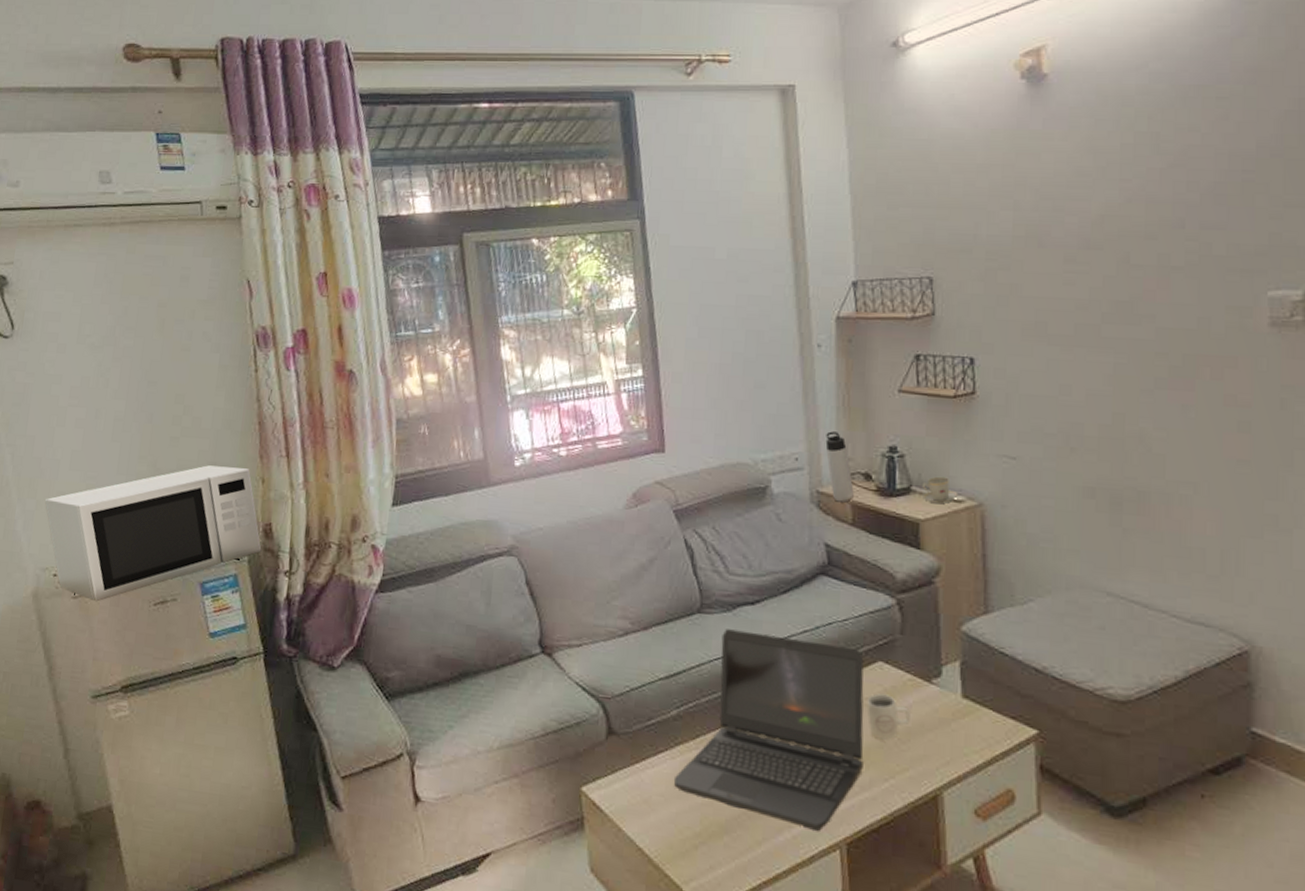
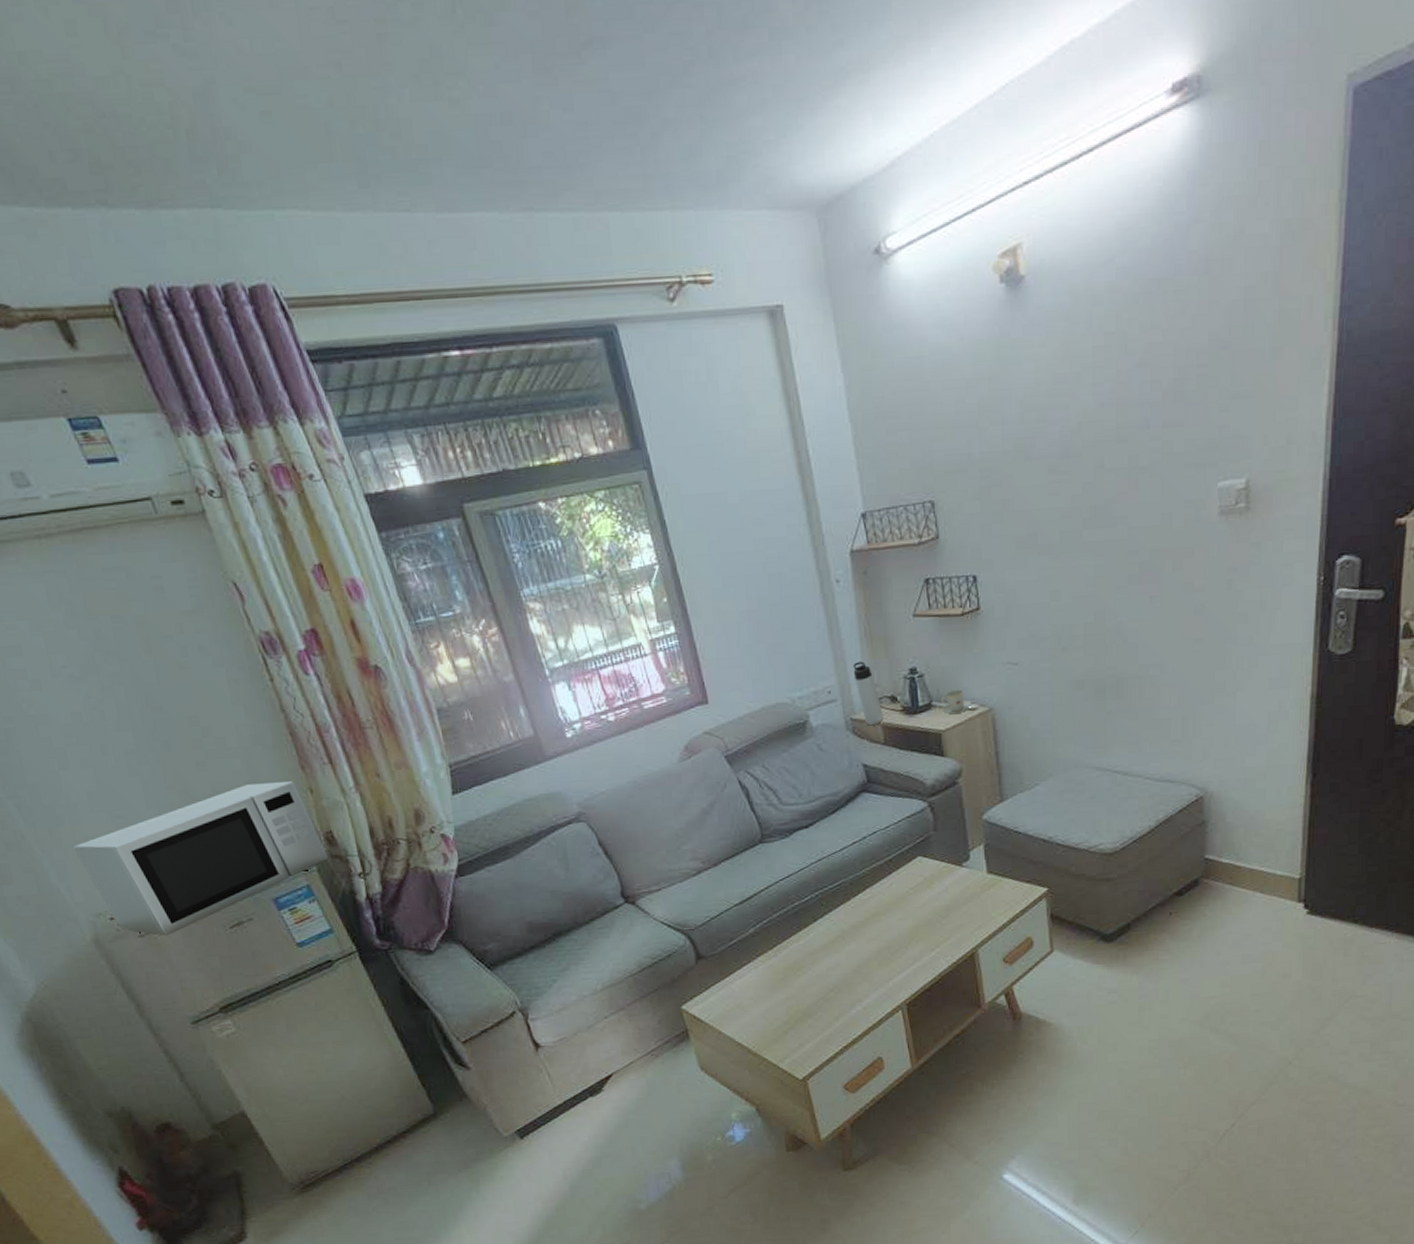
laptop computer: present [673,629,865,832] -> none [759,849,915,1001]
mug: present [866,693,910,740] -> none [911,882,948,919]

